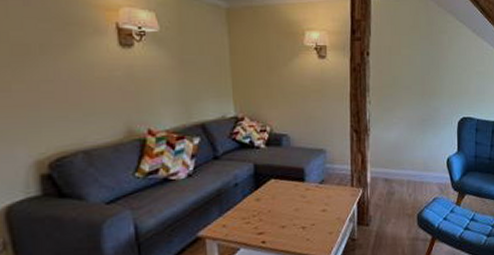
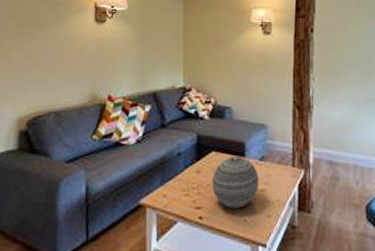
decorative orb: none [273,181,320,231] -> present [212,155,259,209]

